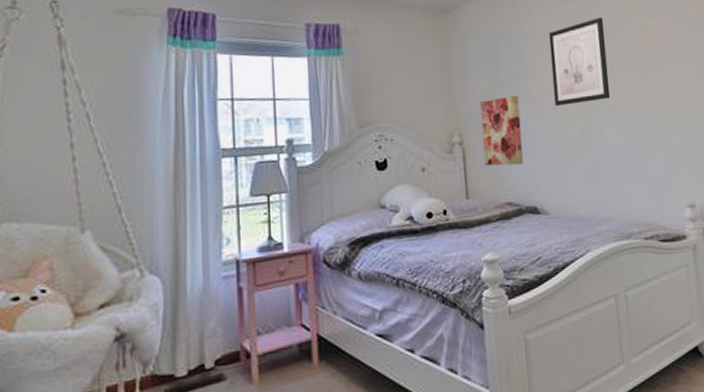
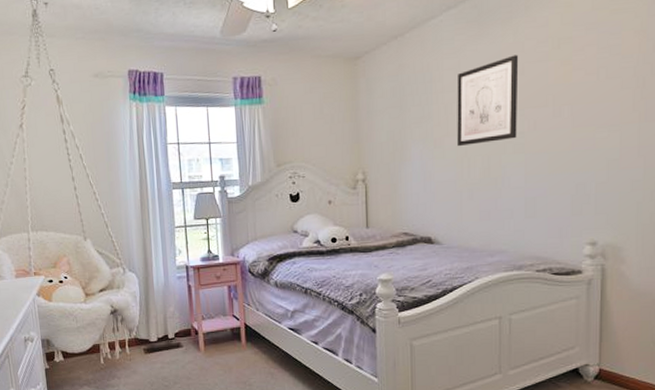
wall art: present [480,95,524,166] -> none [383,136,422,201]

